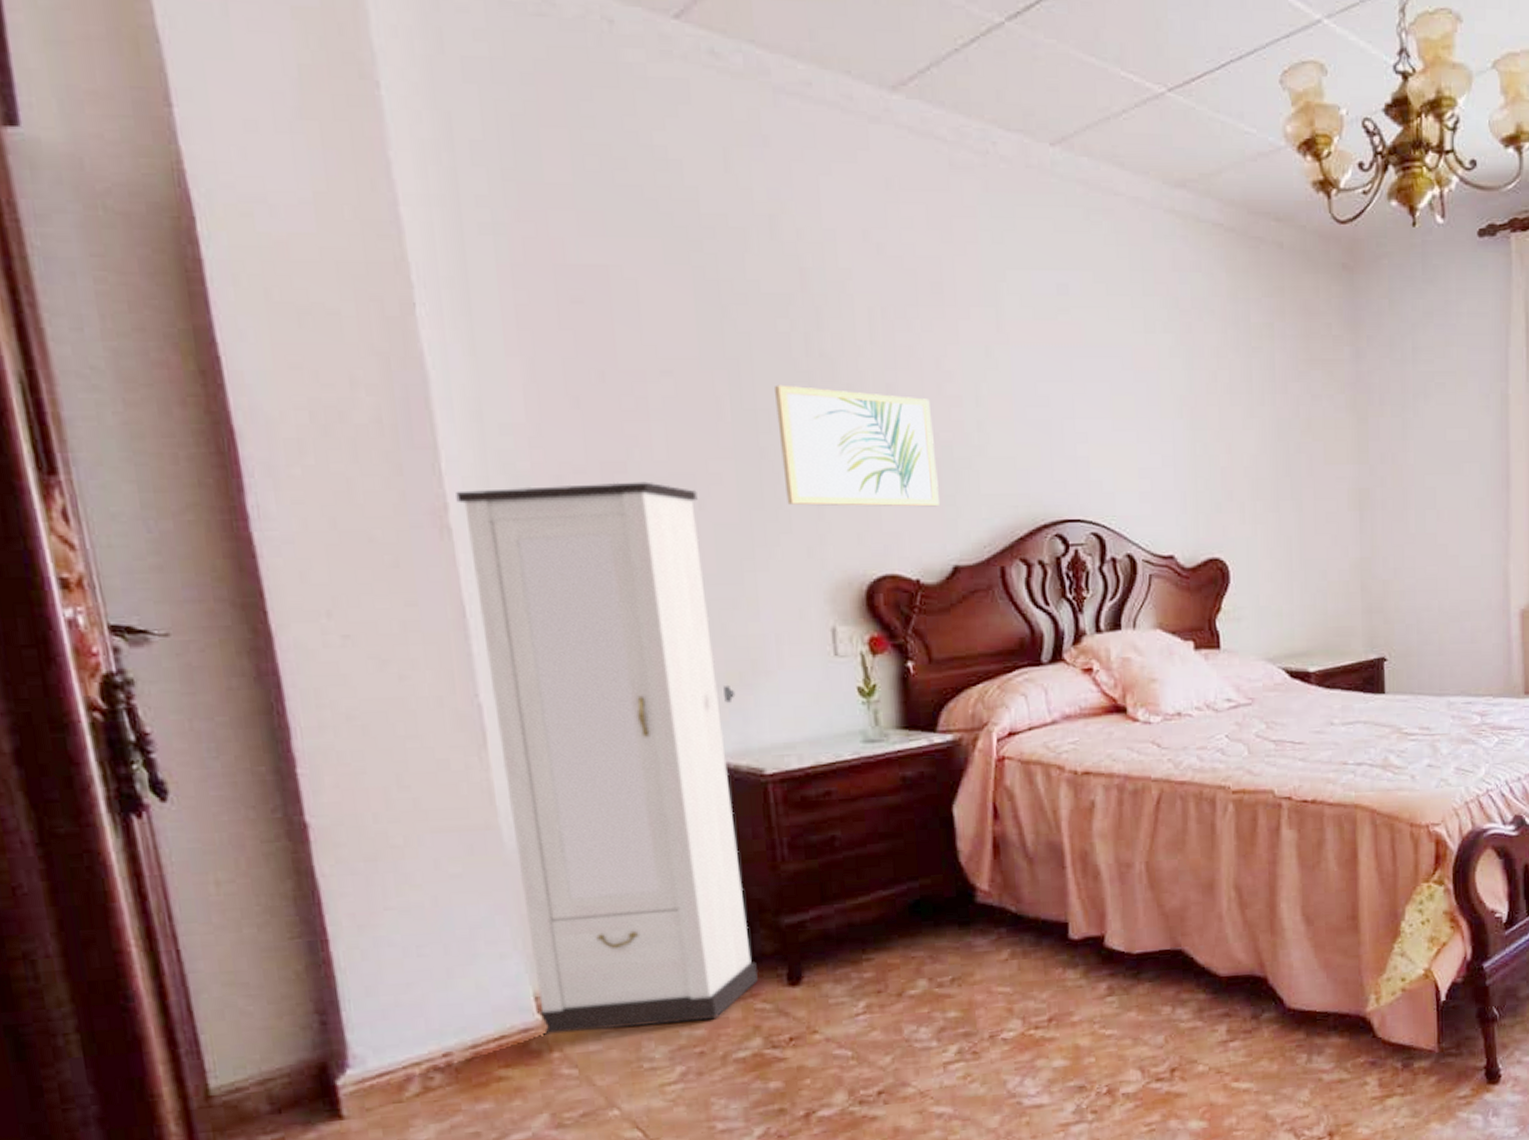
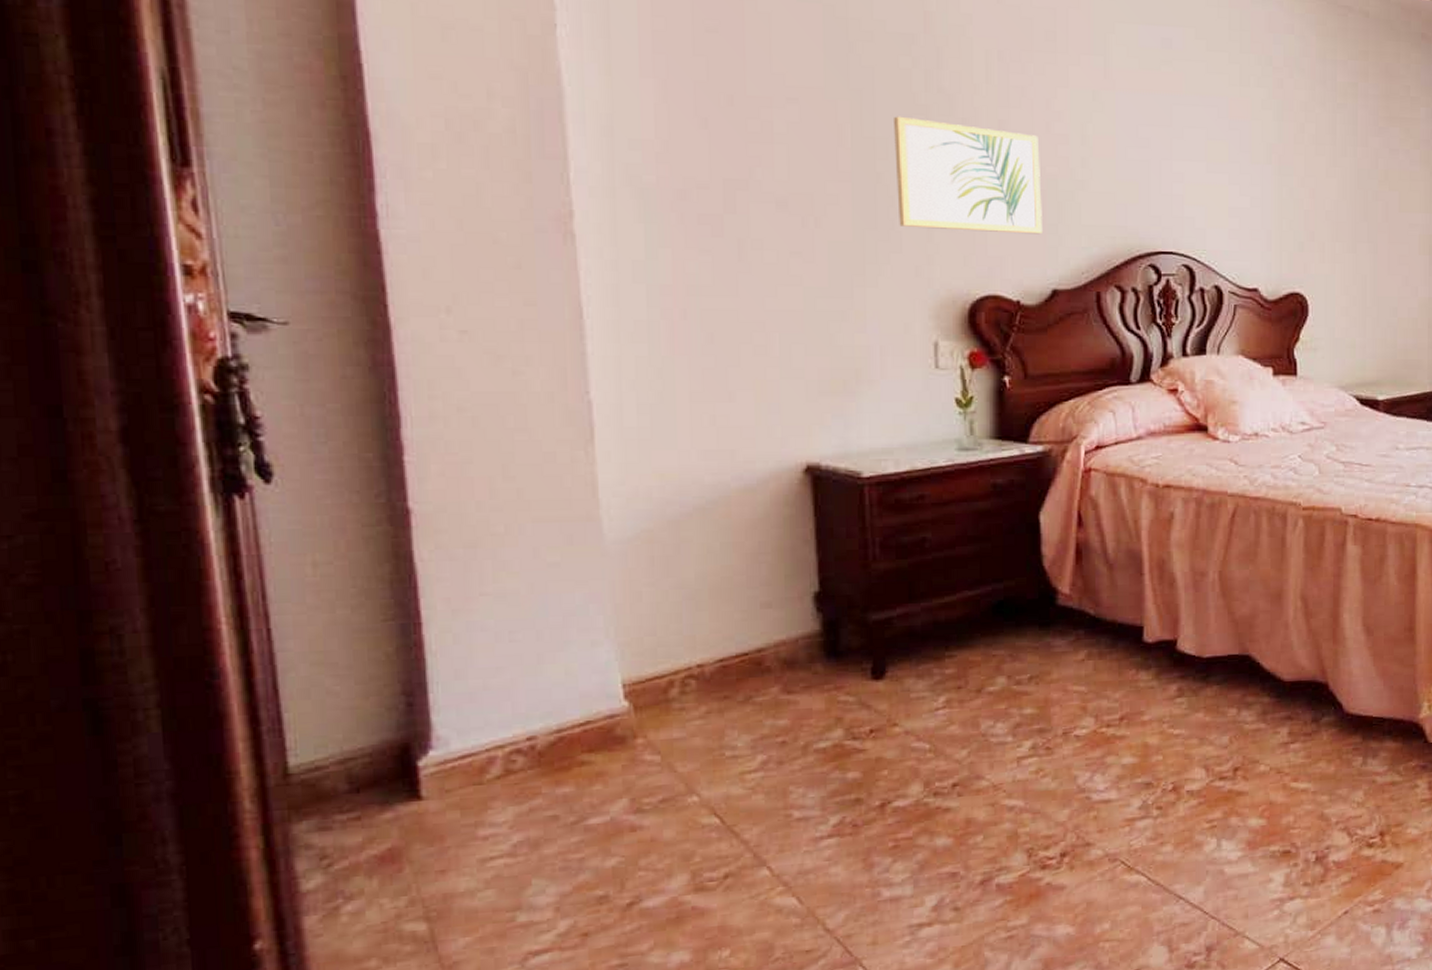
cabinet: present [456,481,759,1035] -> none [582,198,844,721]

